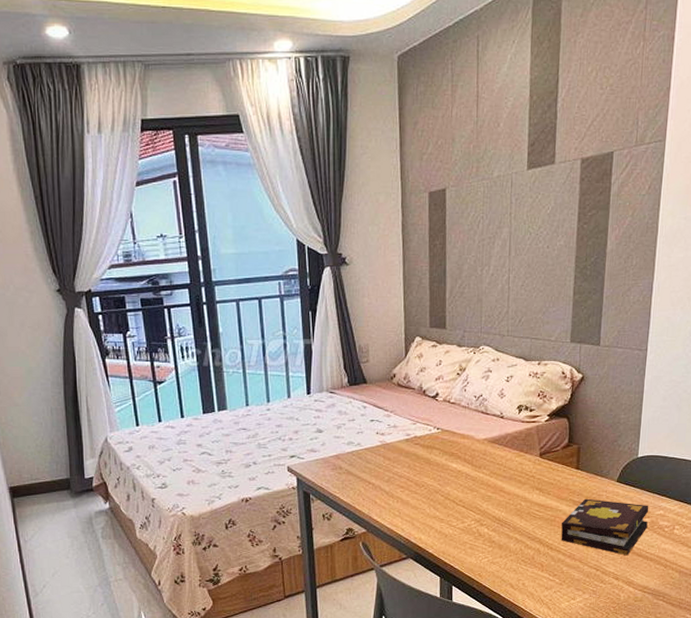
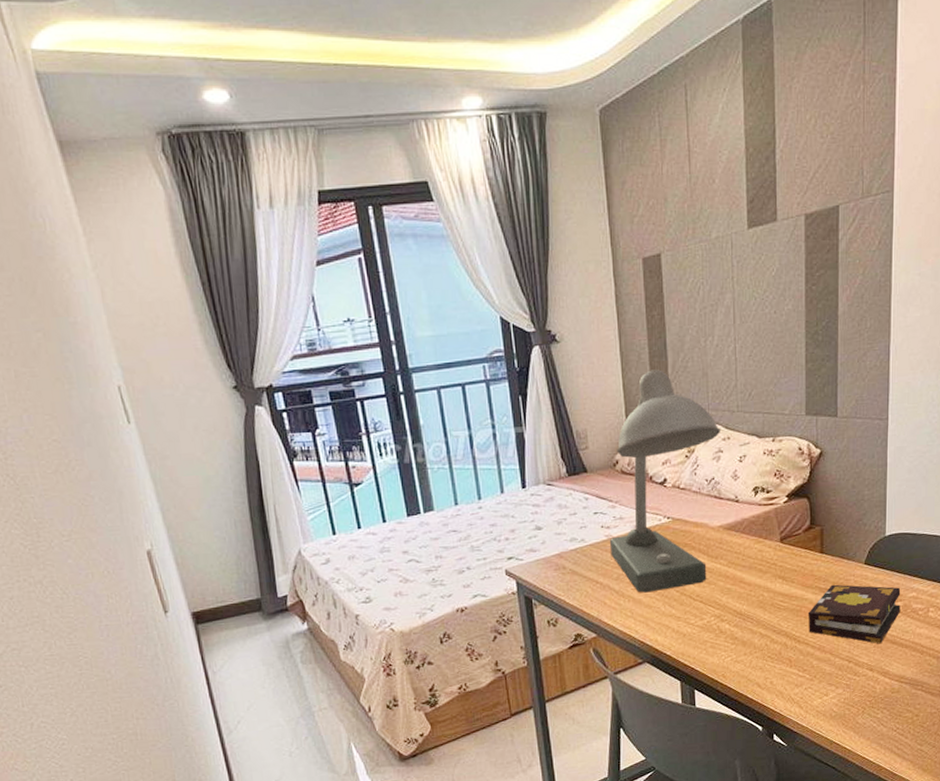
desk lamp: none [383,294,492,495] -> present [610,369,721,593]

